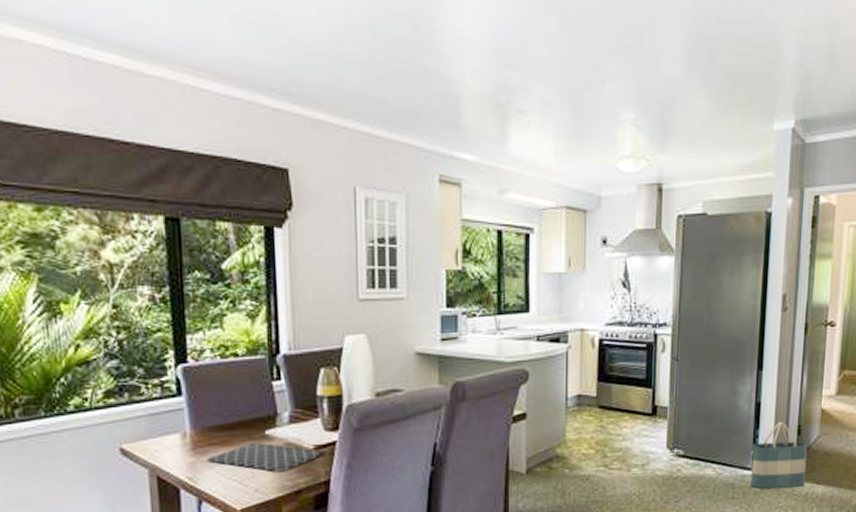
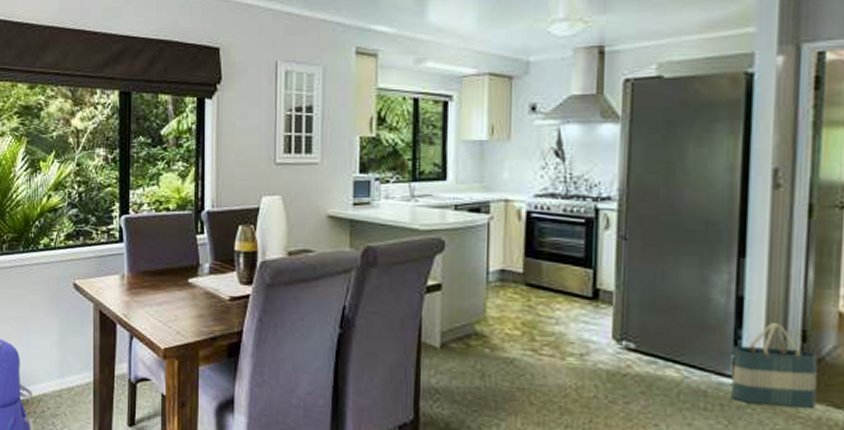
placemat: present [206,442,325,473] -> none [139,289,239,319]

